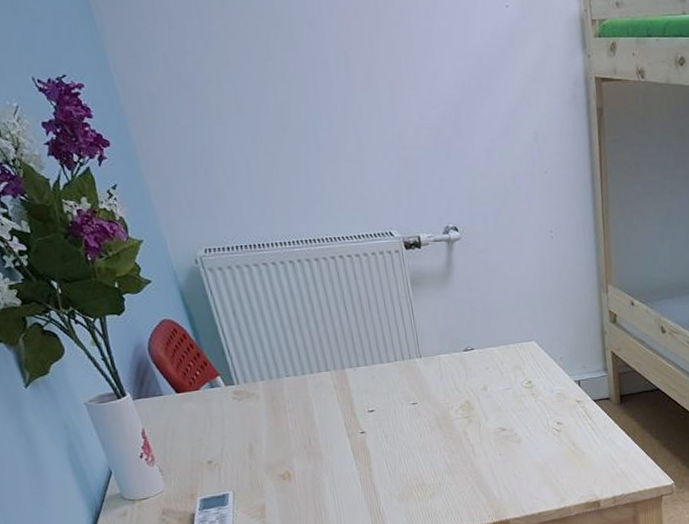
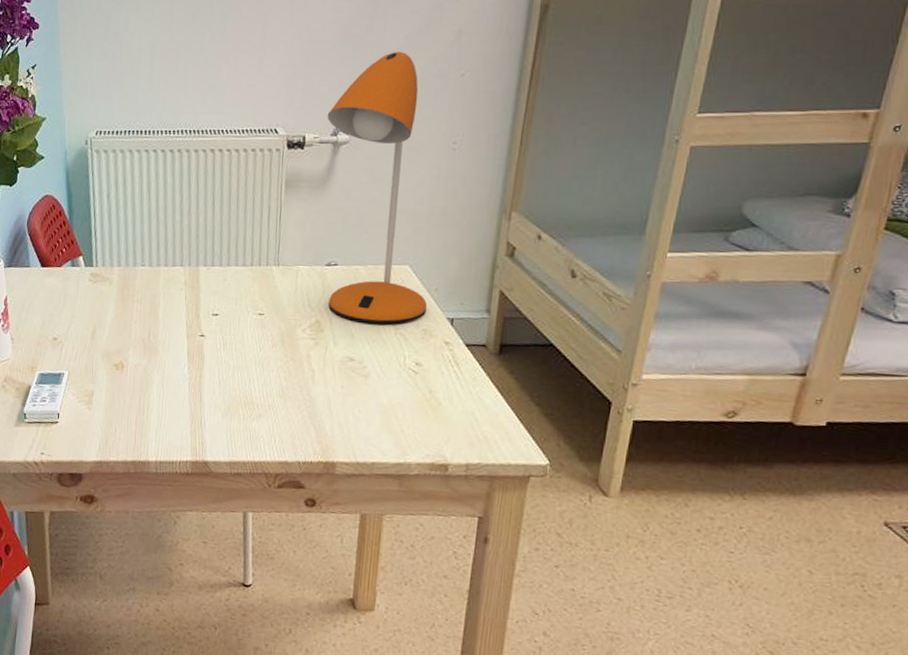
desk lamp: none [435,153,557,397] -> present [327,51,427,325]

